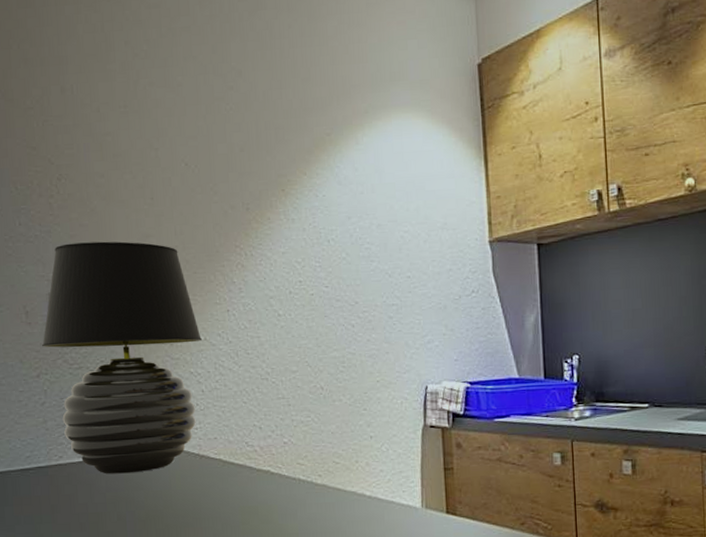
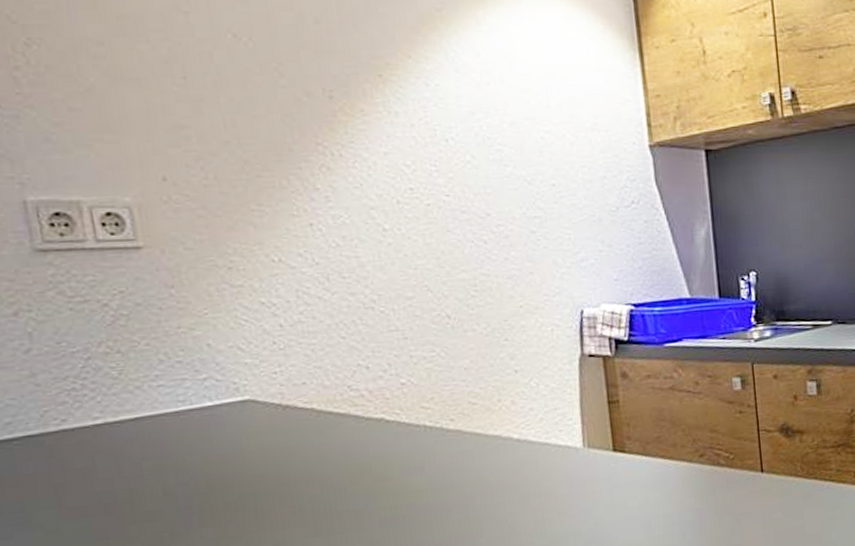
table lamp: present [42,241,202,474] -> none [18,132,275,438]

